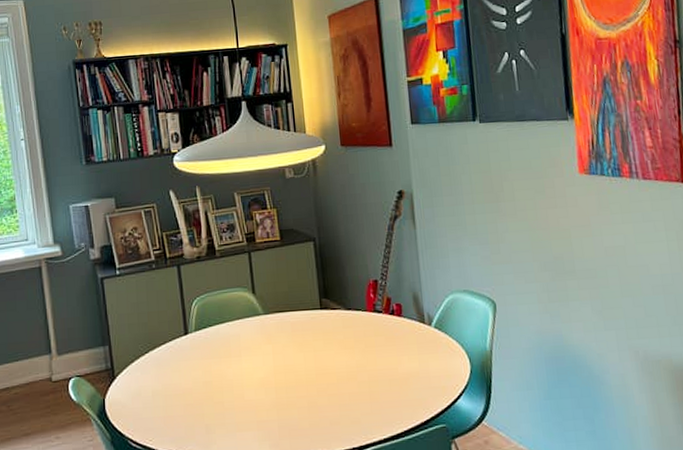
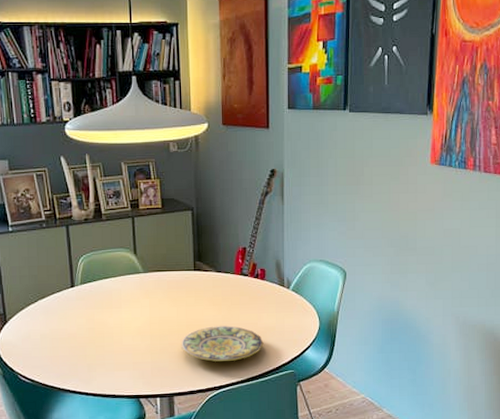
plate: none [310,372,407,417] -> present [181,326,264,362]

